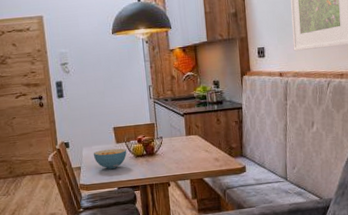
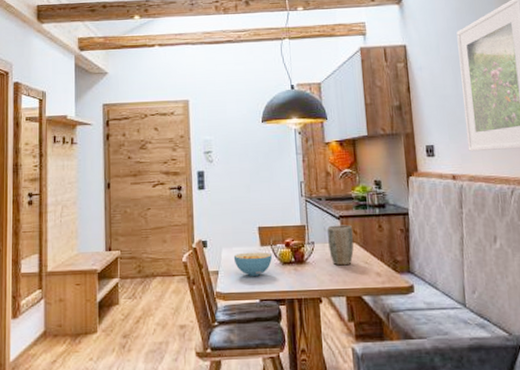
plant pot: none [173,120,196,155] -> present [327,224,354,266]

